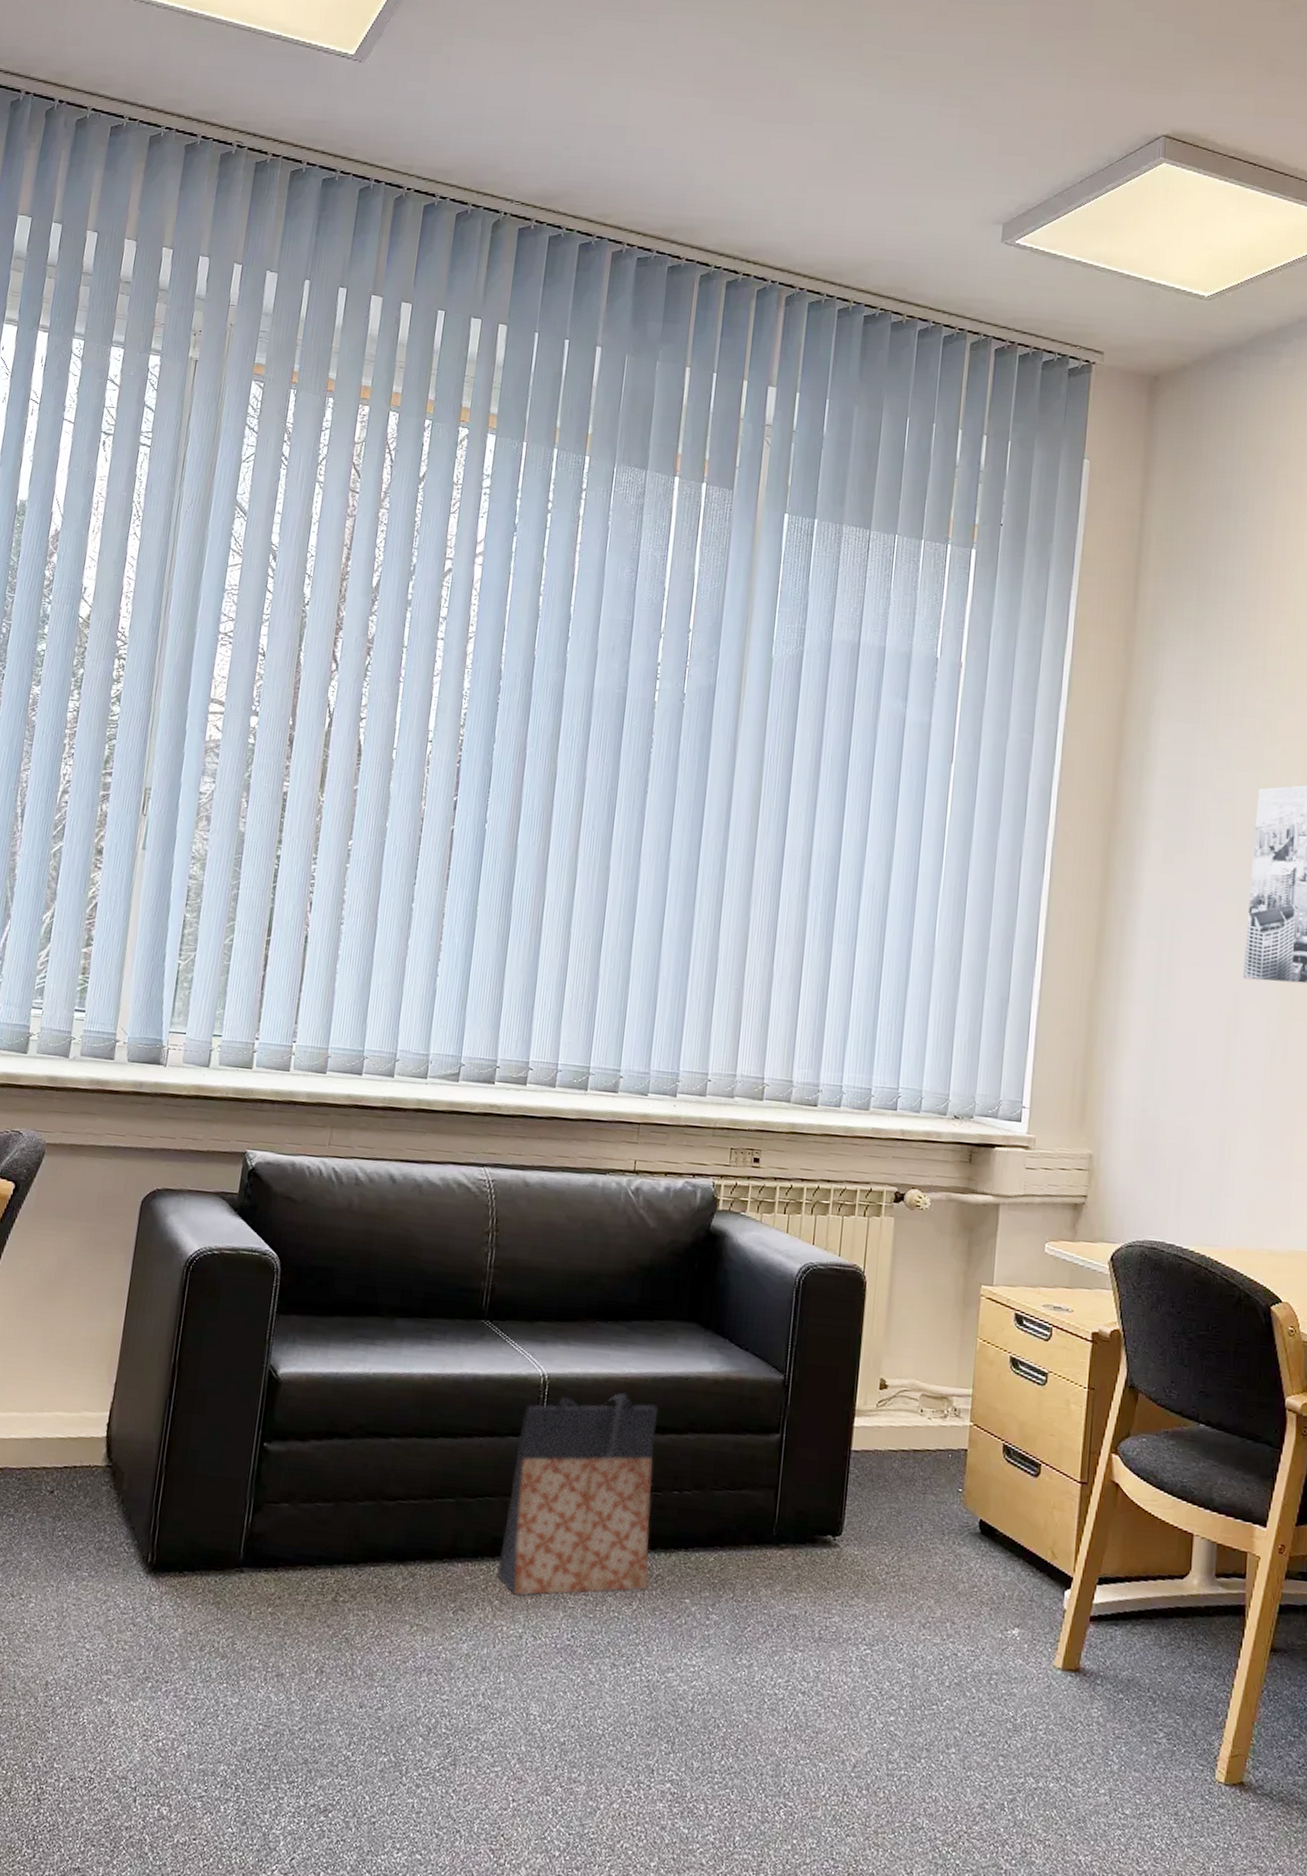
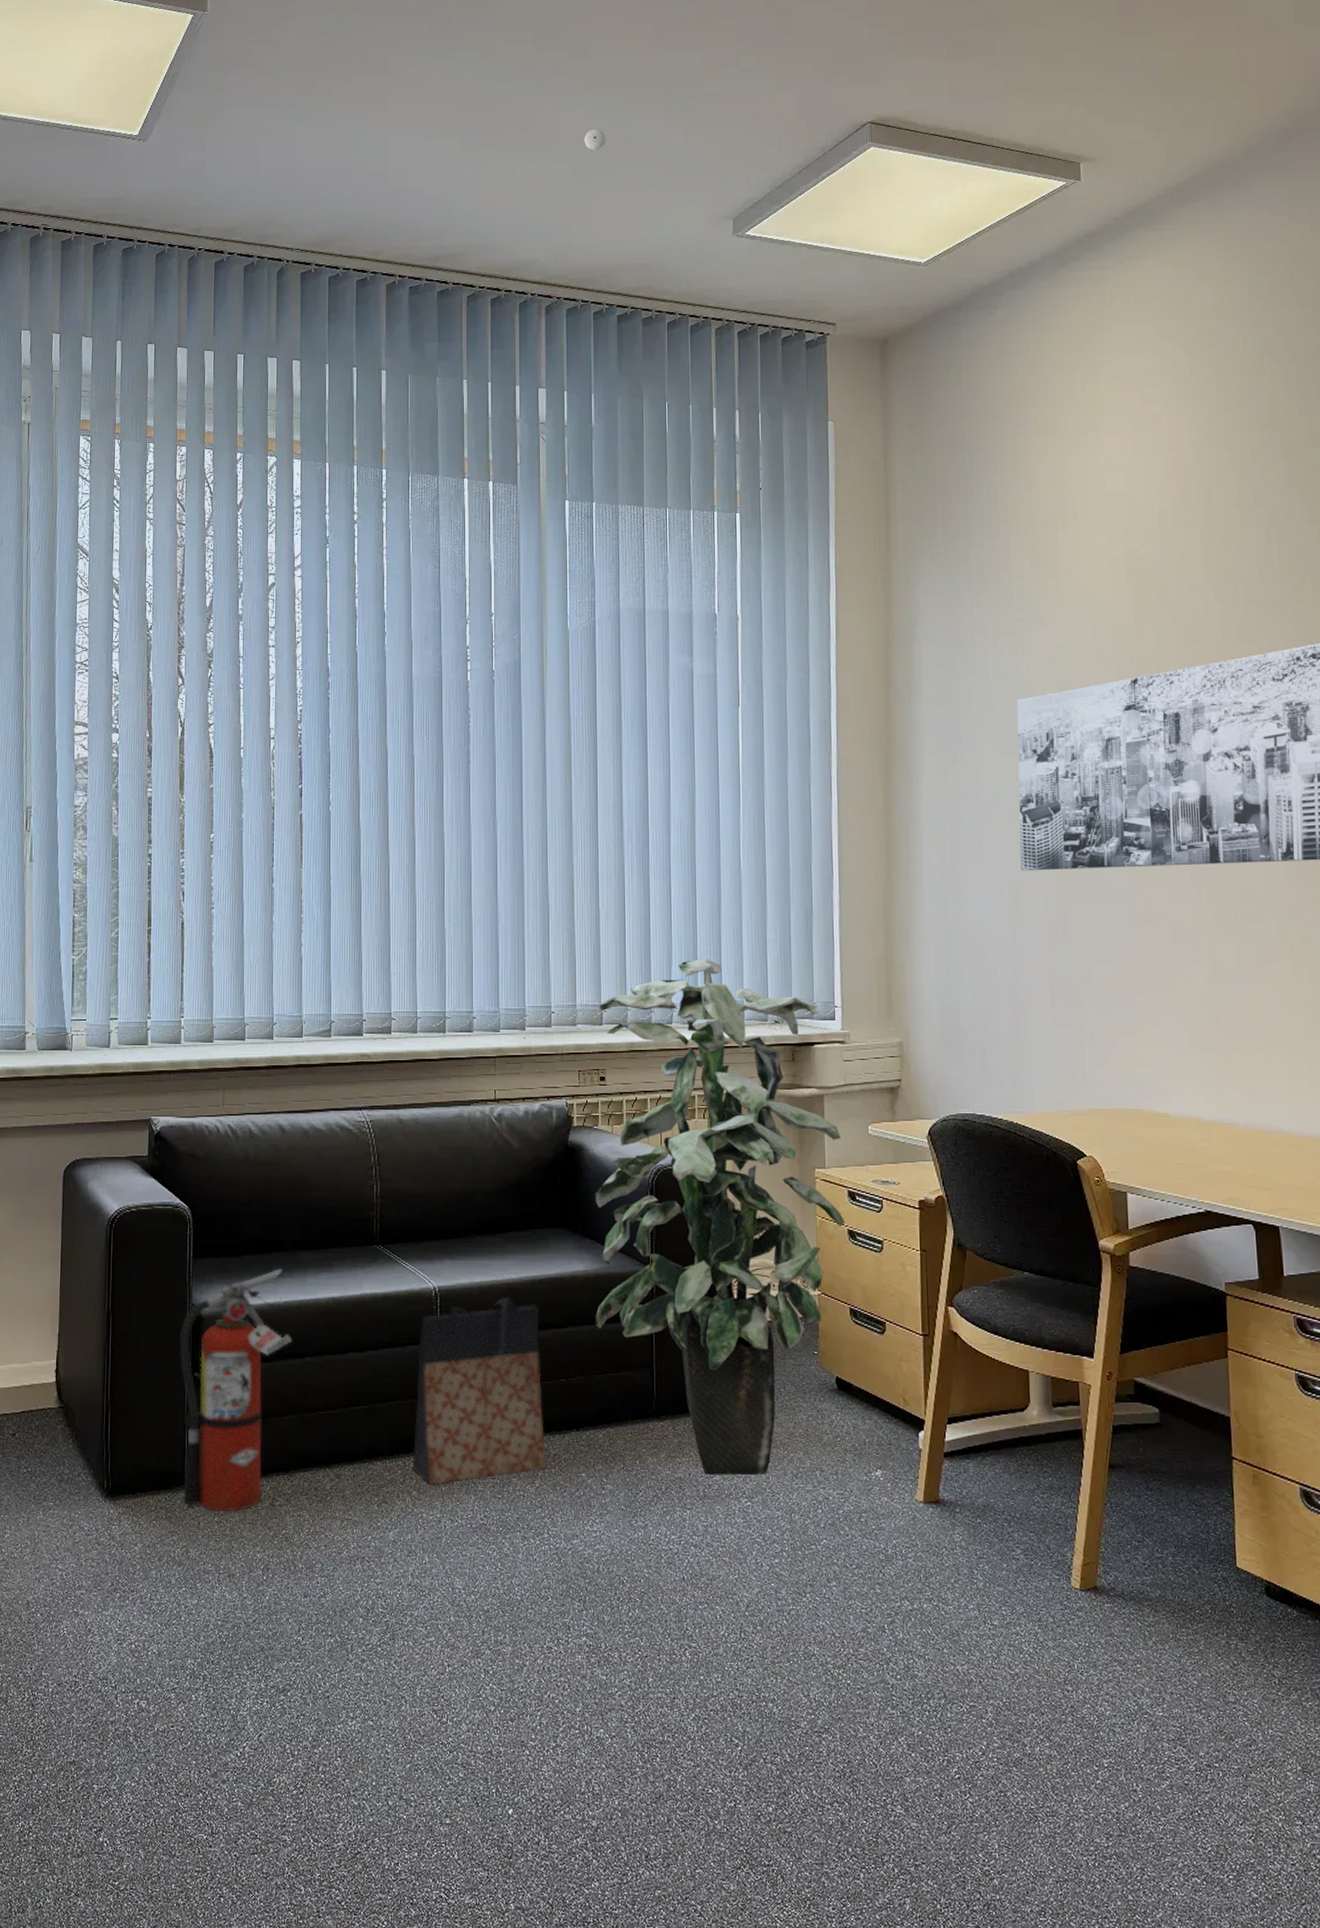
fire extinguisher: none [235,1335,378,1604] -> present [179,1268,293,1512]
indoor plant: none [718,1037,1013,1621] -> present [595,959,846,1476]
smoke detector: none [848,107,873,131] -> present [584,128,606,150]

